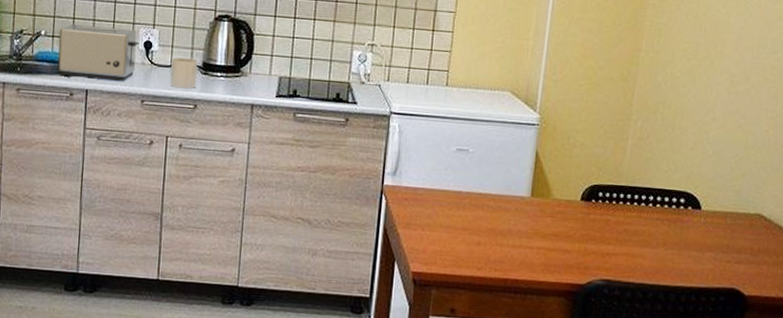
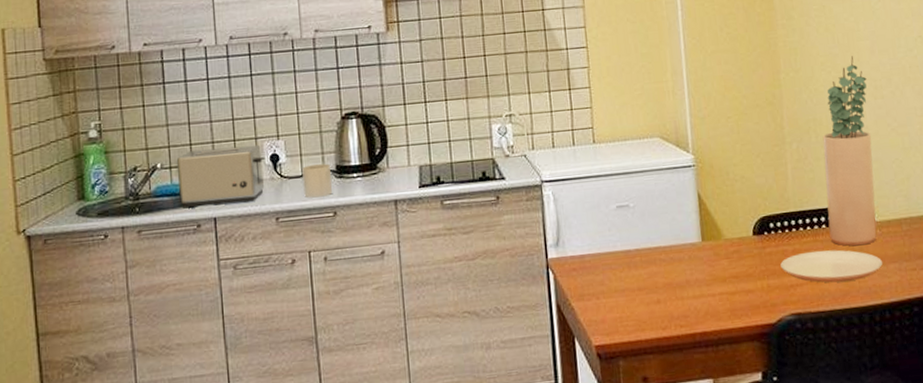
plate: none [601,225,700,261] -> present [780,250,882,283]
vase: none [654,47,725,230] -> present [822,56,877,246]

